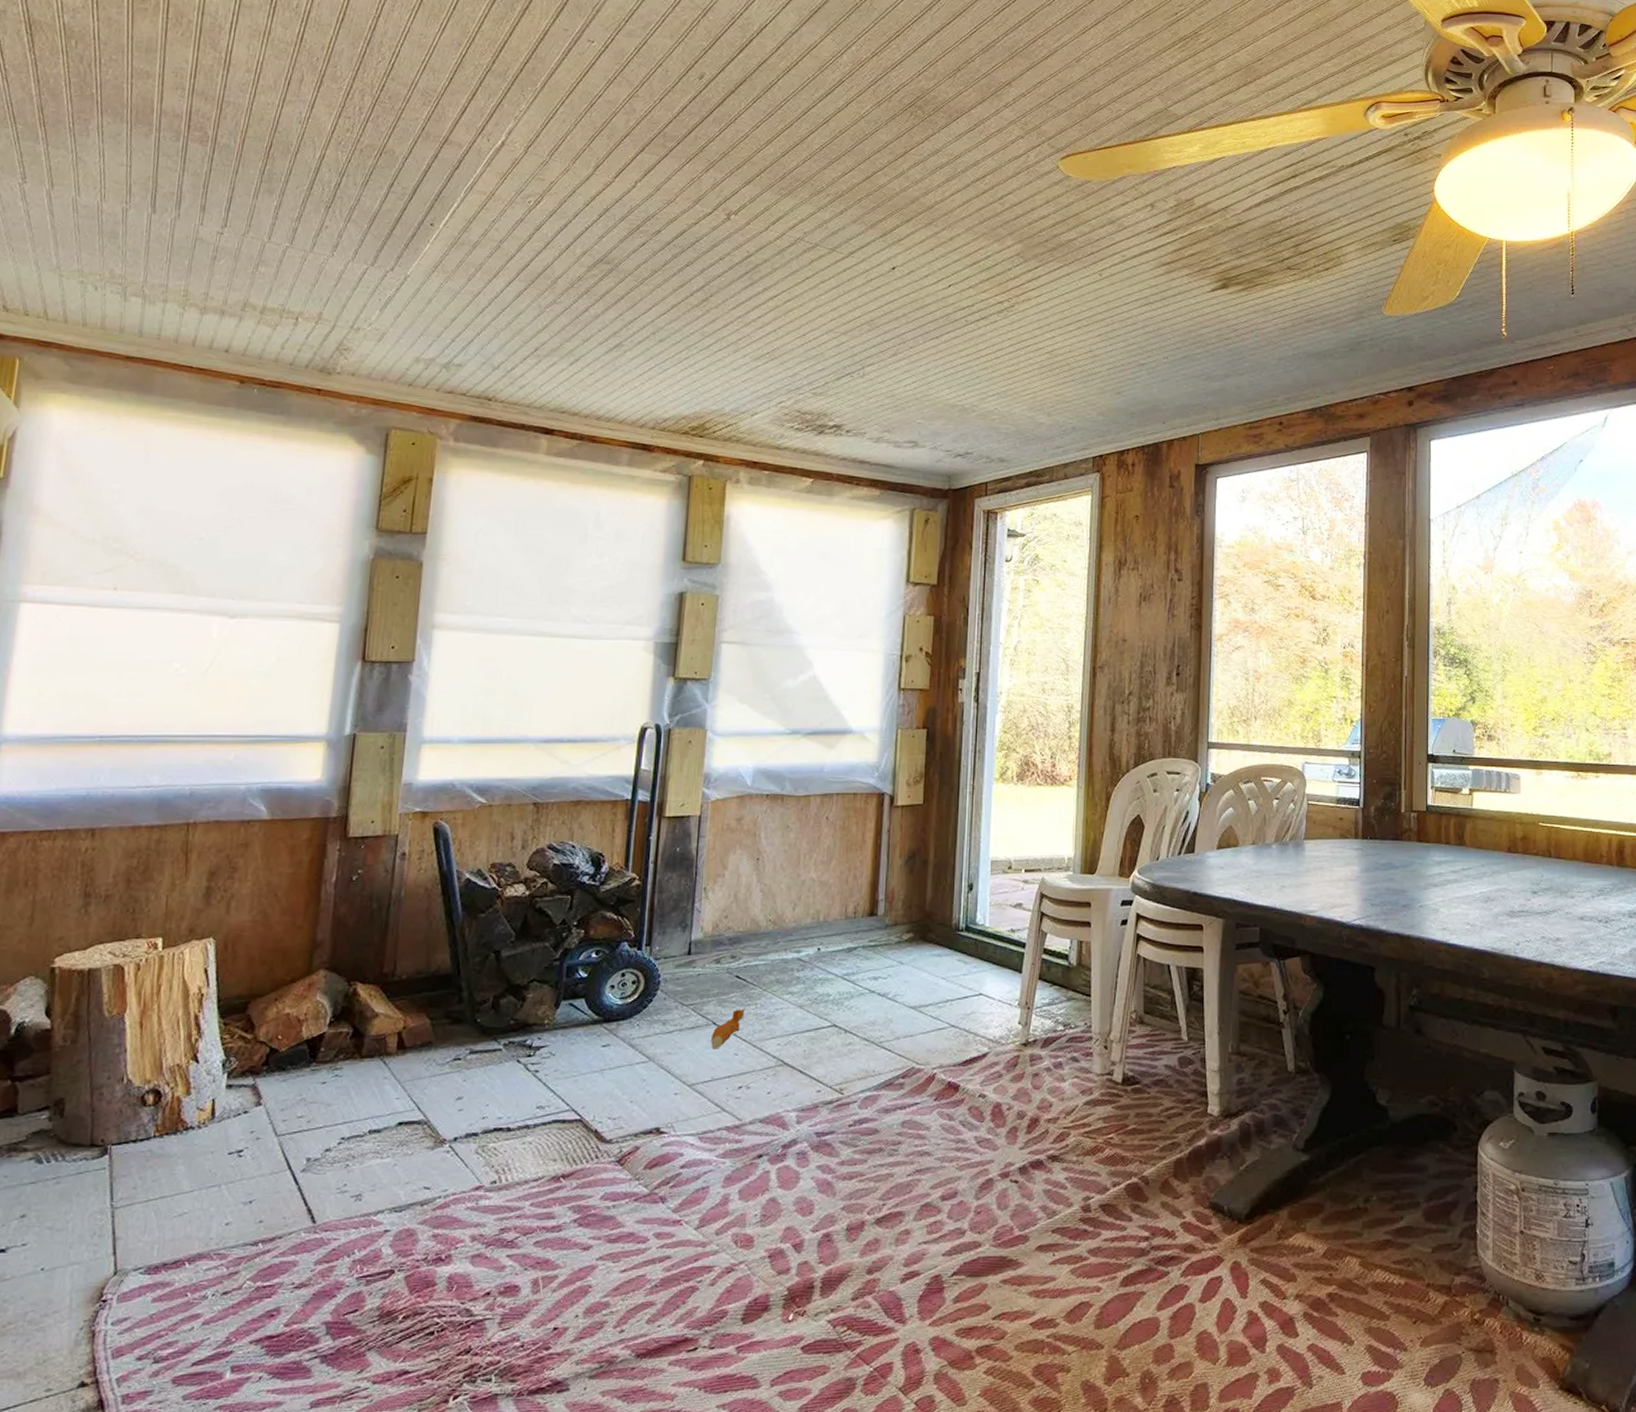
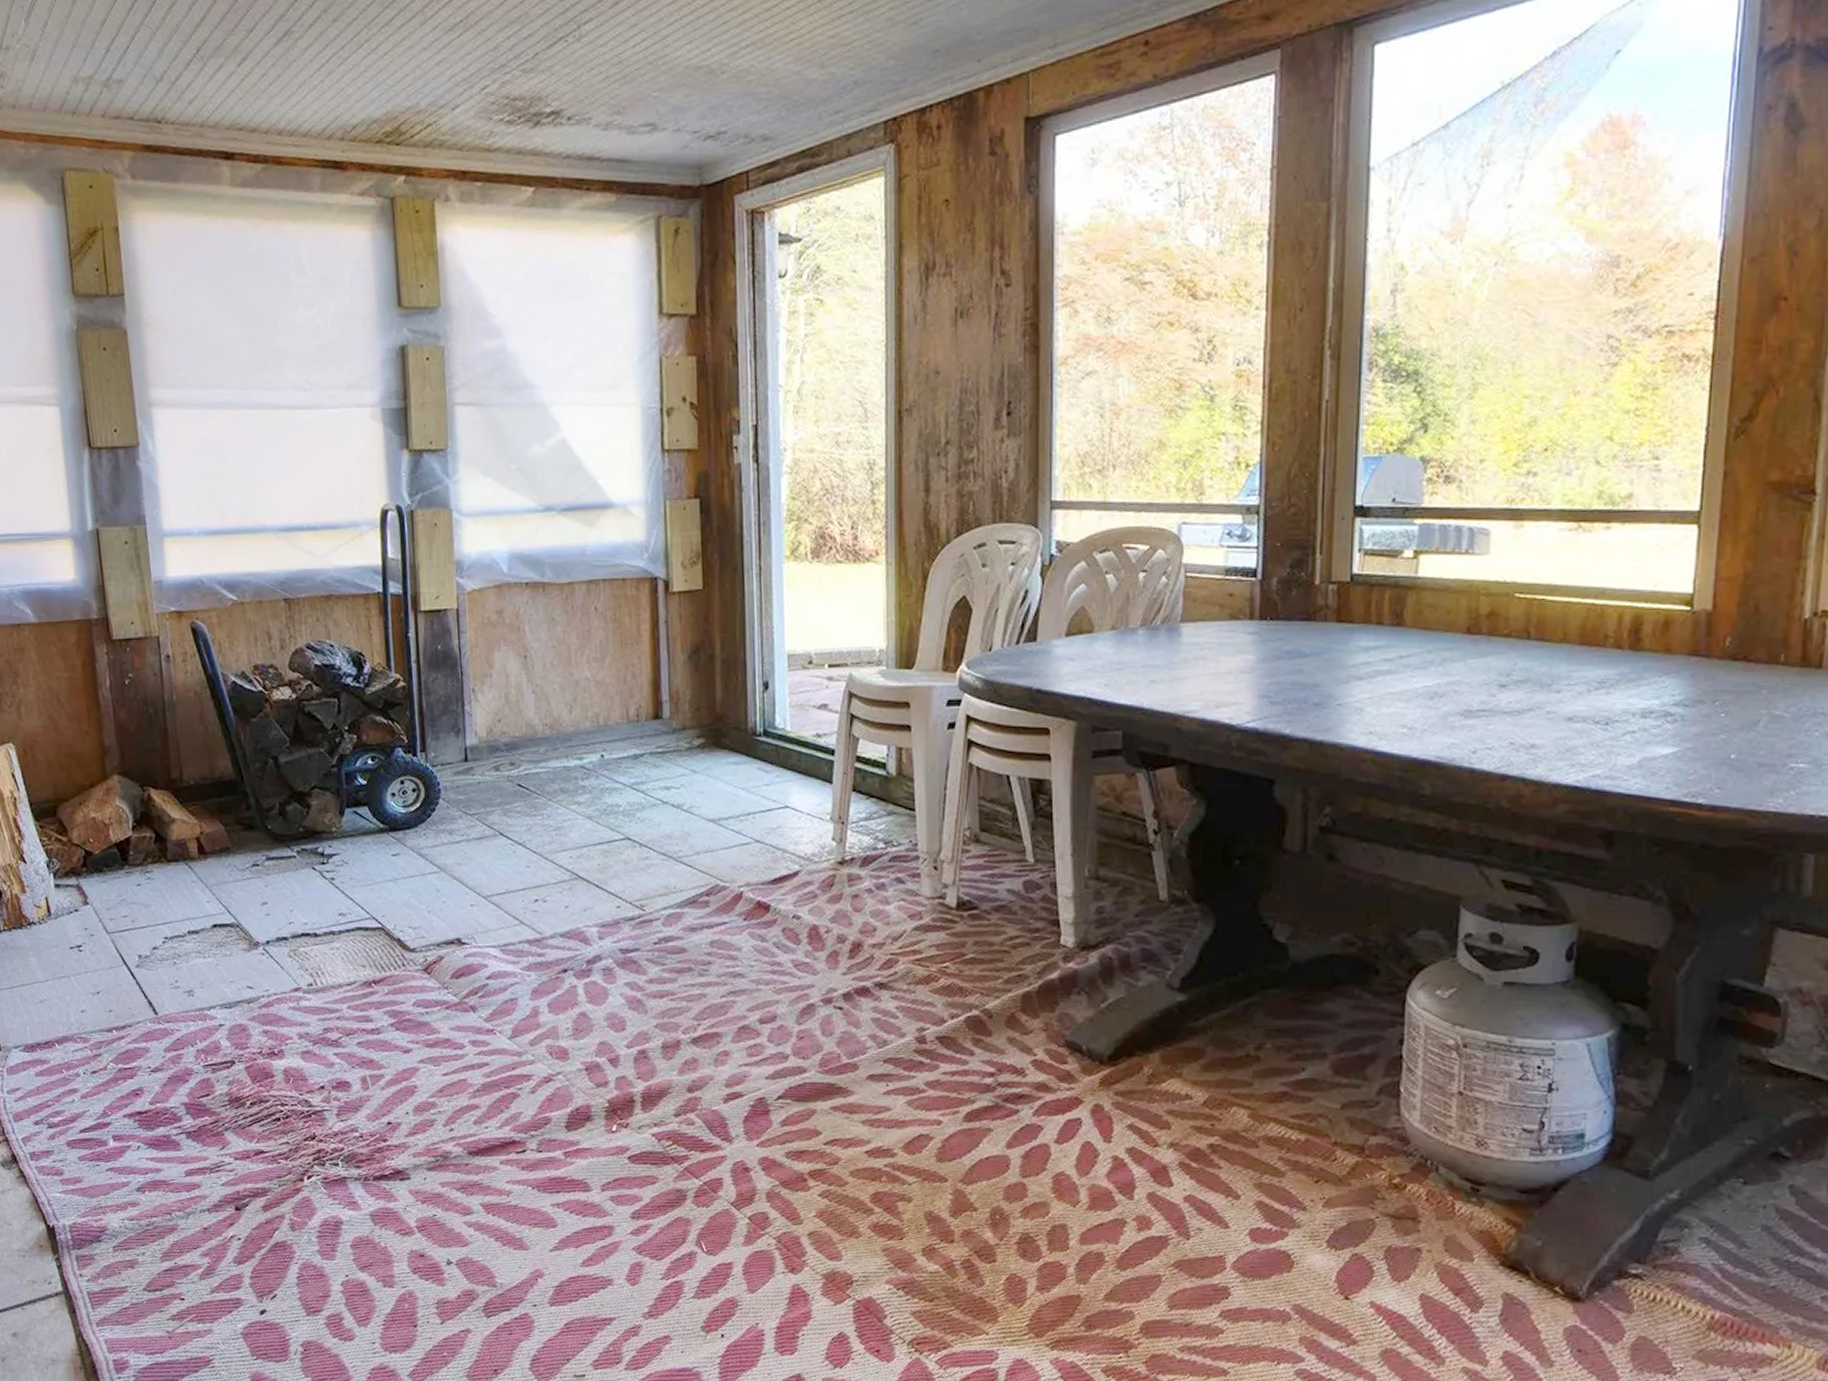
dog toy: present [711,1009,745,1049] -> none [500,819,532,861]

